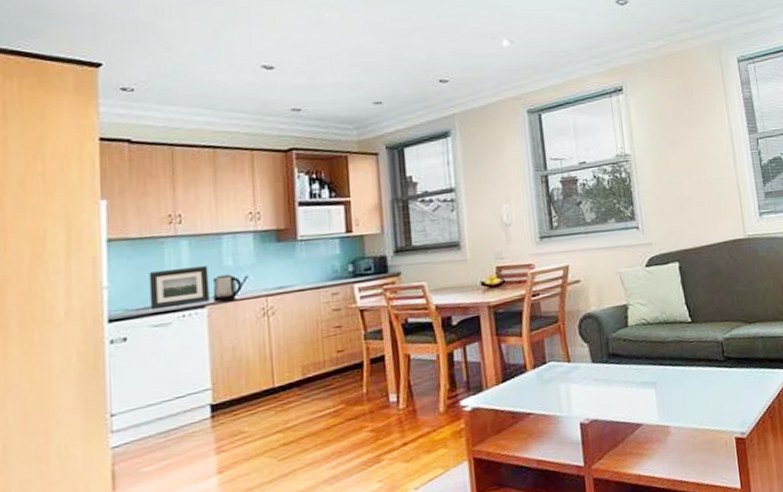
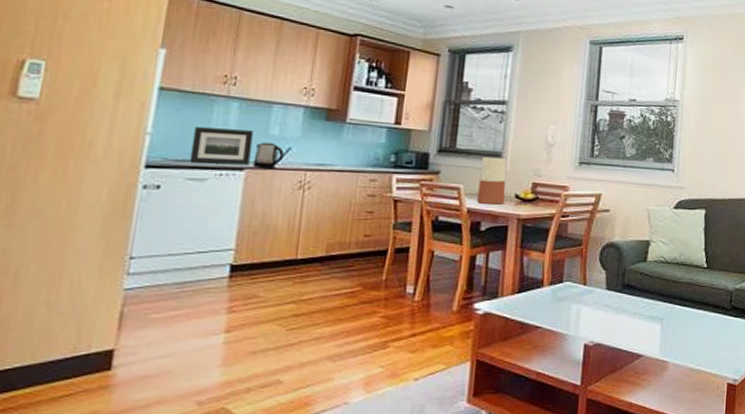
vase: none [440,246,472,299] -> present [477,157,507,205]

